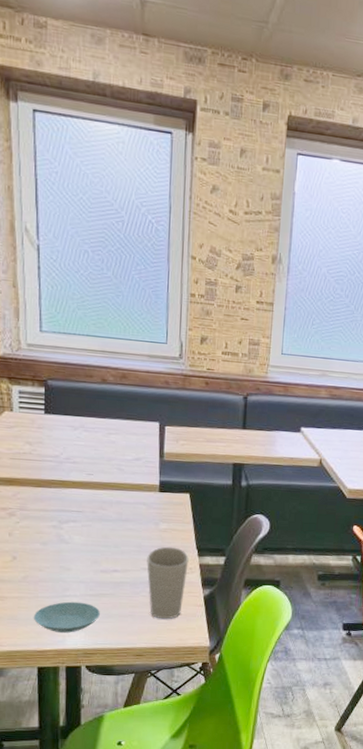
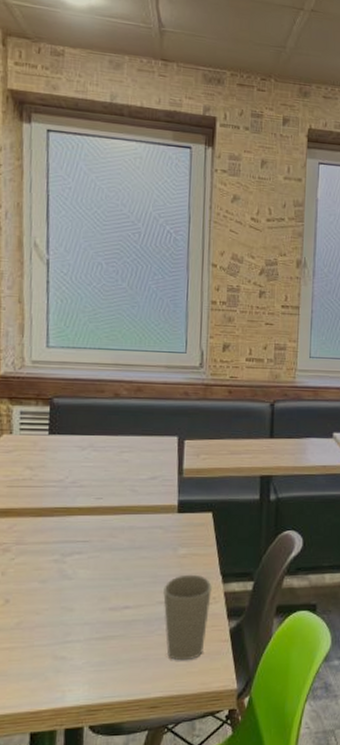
saucer: present [33,601,100,633] -> none [26,648,108,687]

